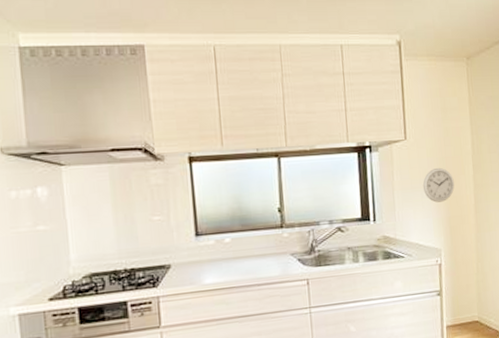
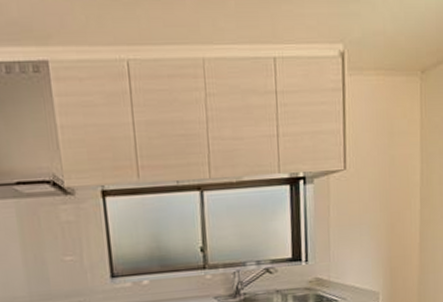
wall clock: present [422,167,455,203] -> none [362,201,398,241]

